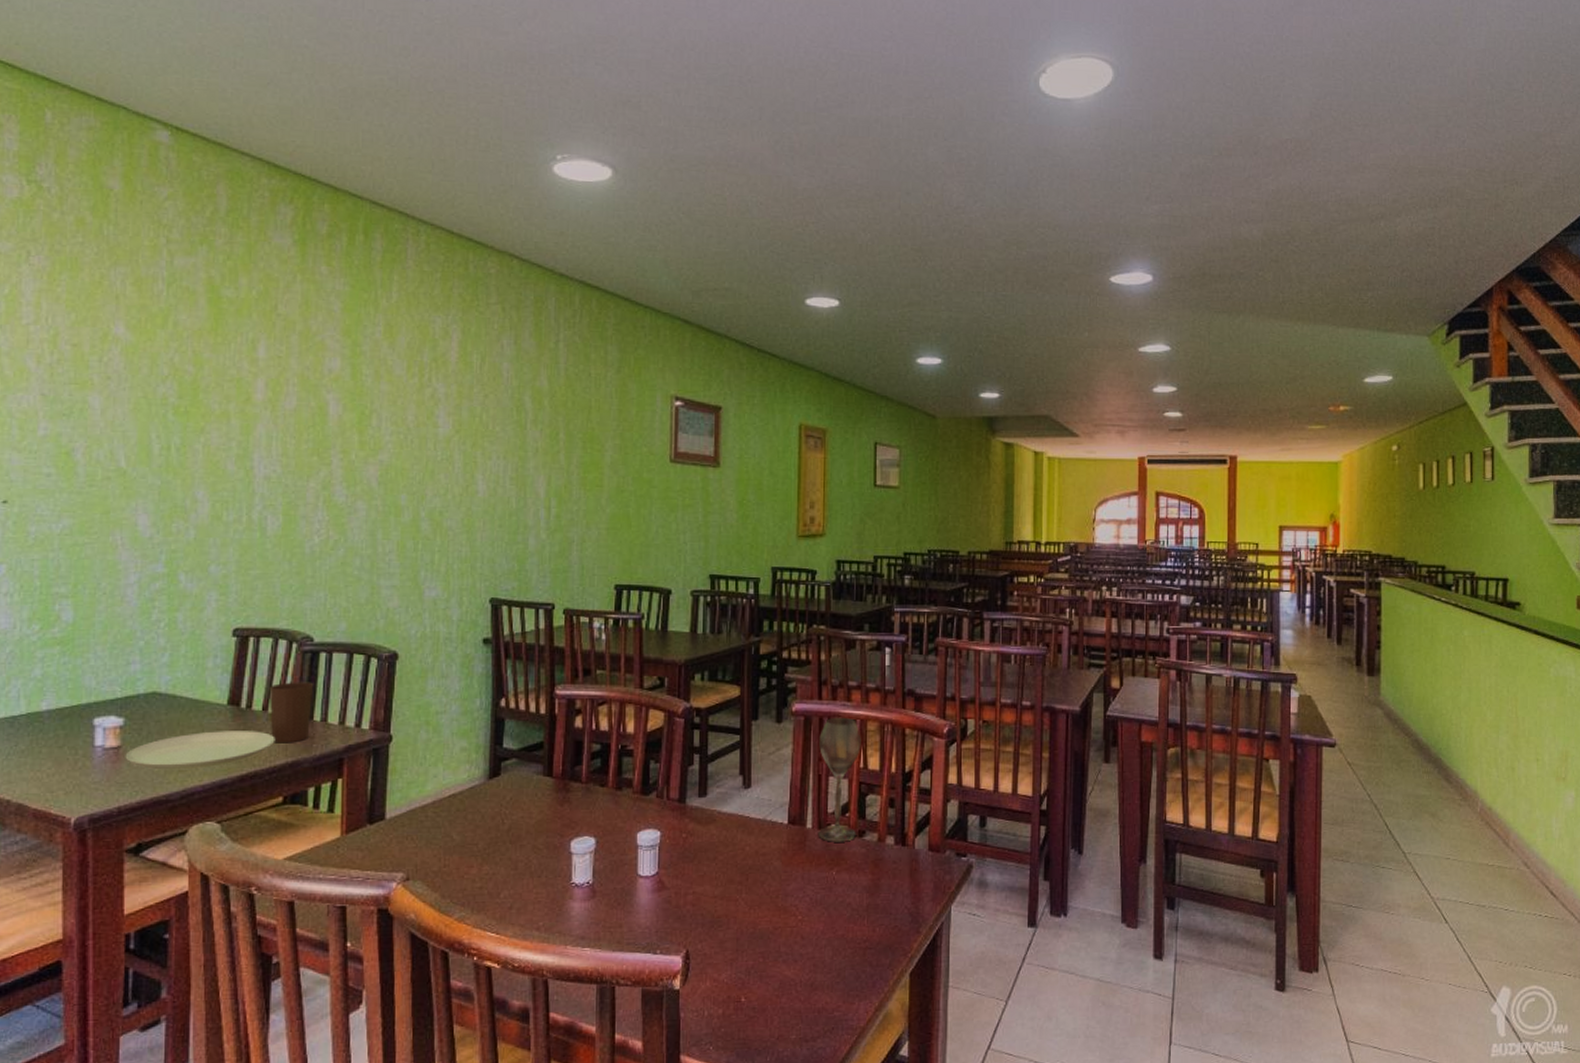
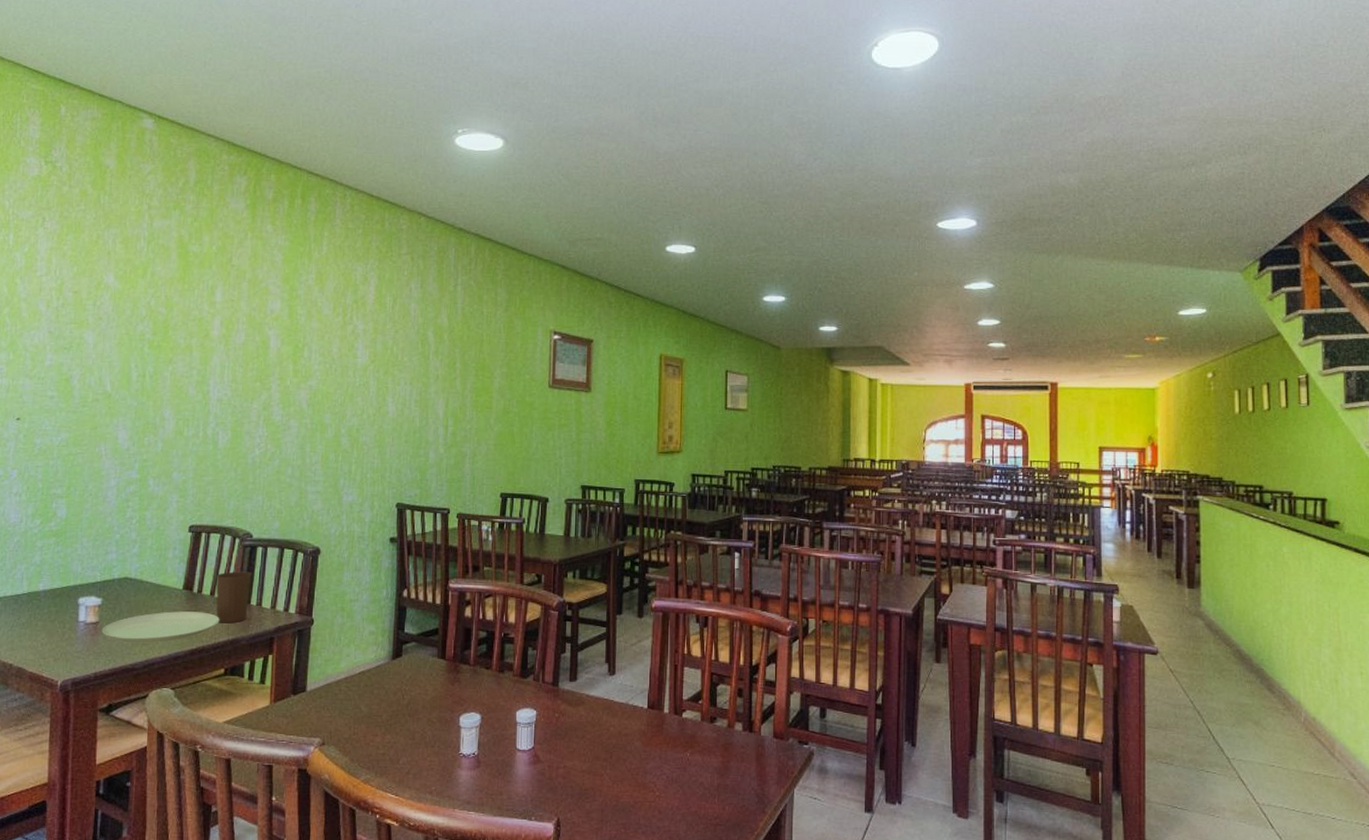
wineglass: present [818,717,861,842] -> none [674,613,713,727]

